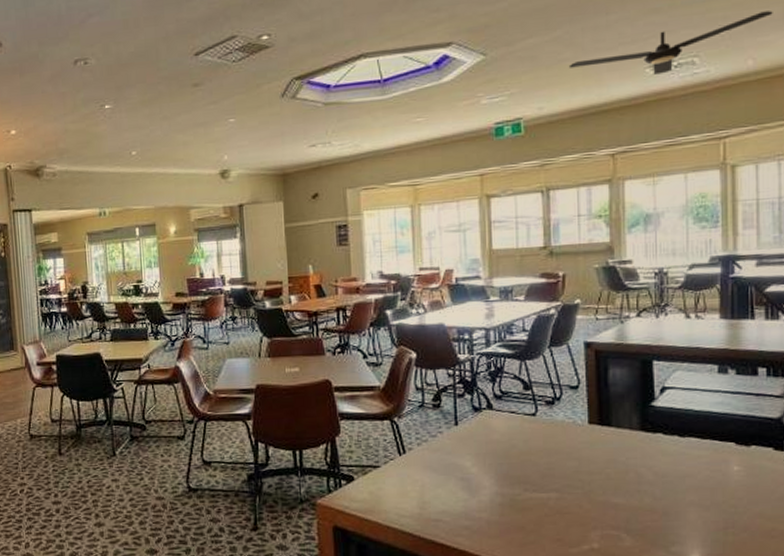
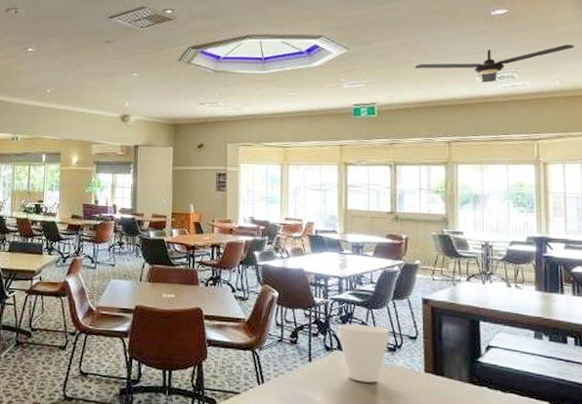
cup: none [486,378,547,442] -> present [337,324,390,383]

